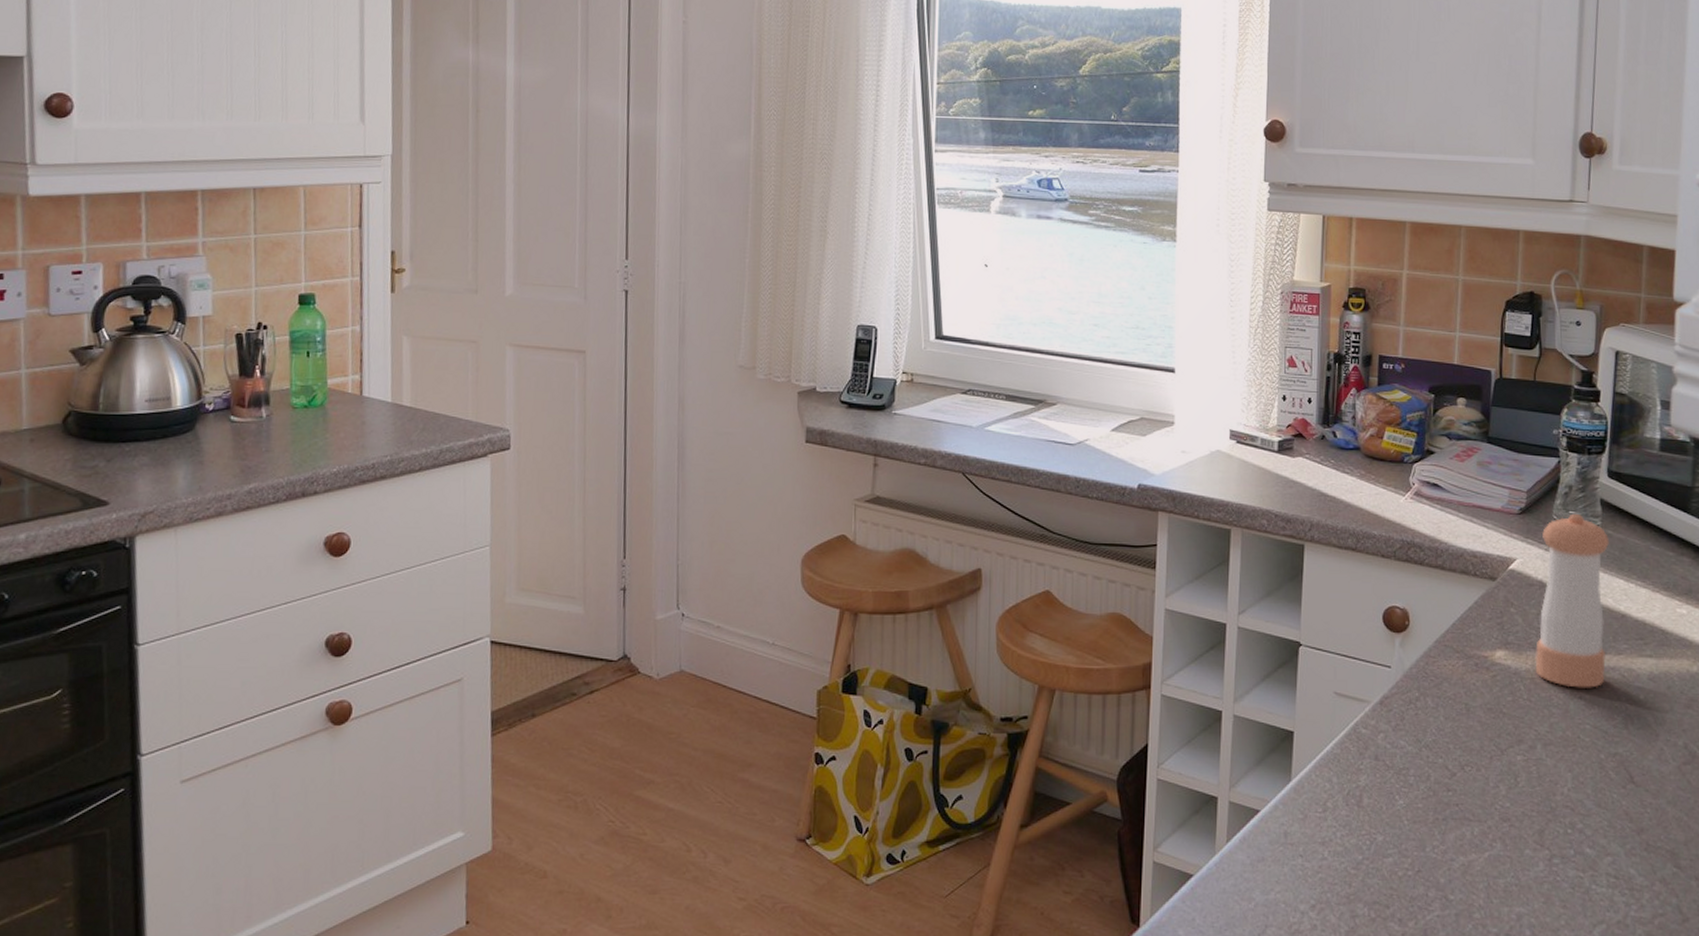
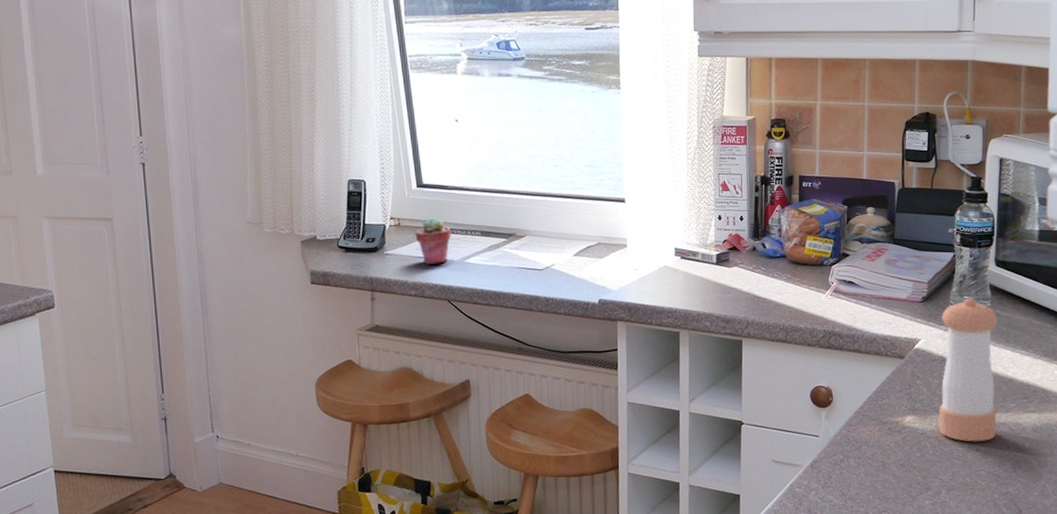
potted succulent: none [929,373,971,430] -> present [415,216,451,265]

